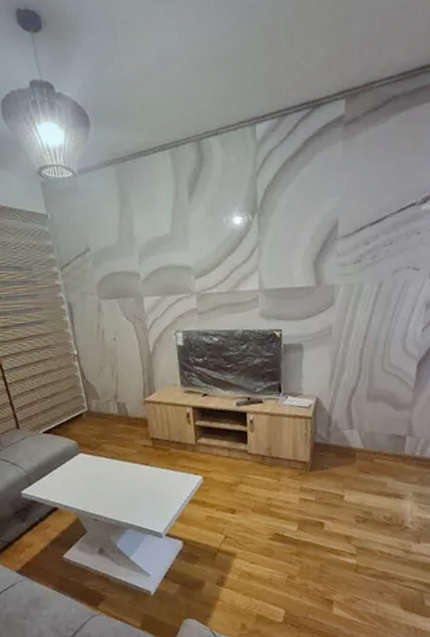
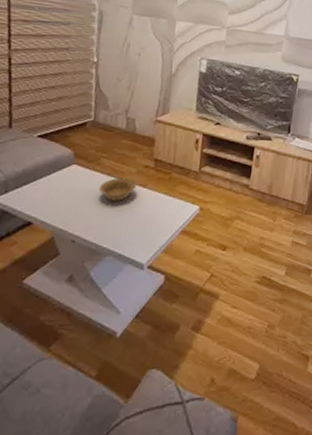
bowl: none [107,459,140,481] -> present [99,178,136,201]

